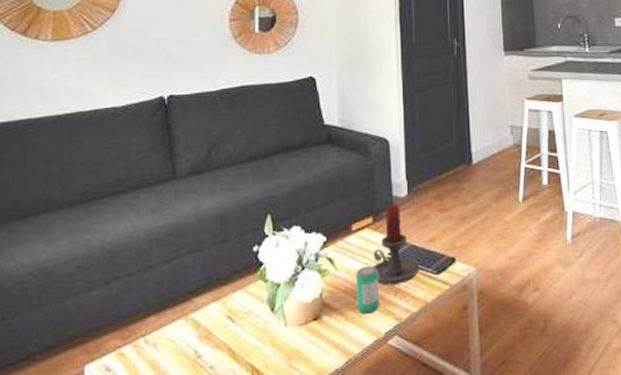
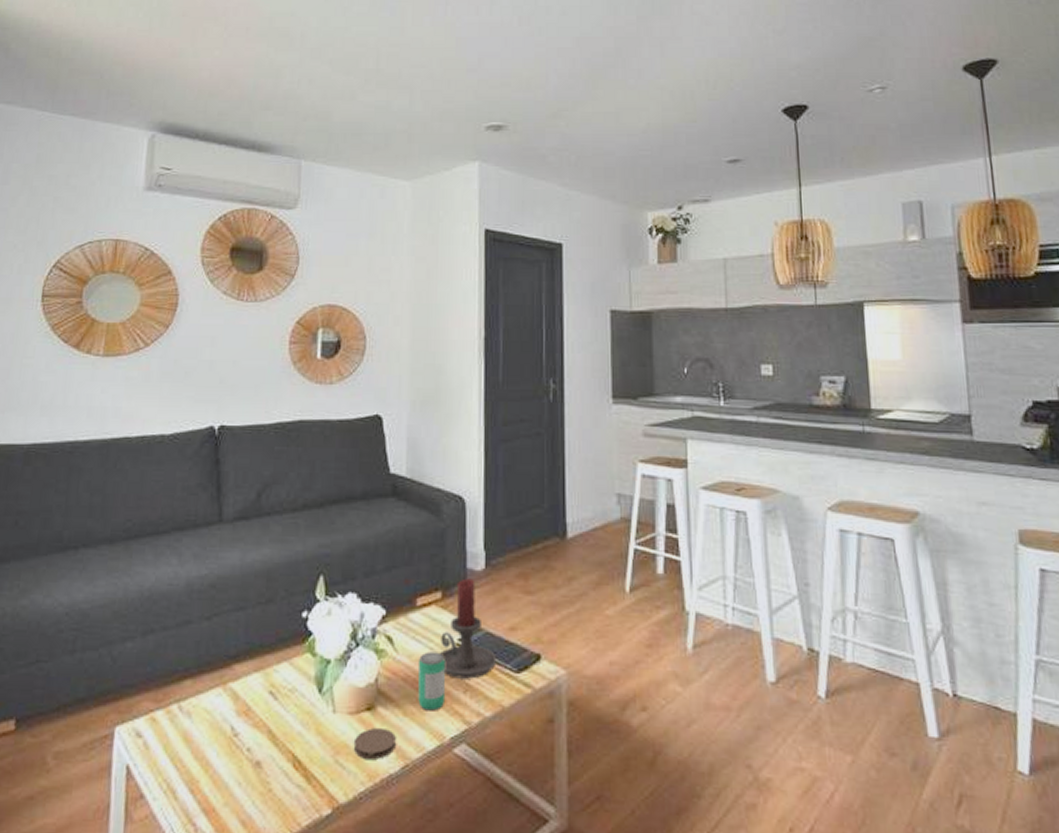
coaster: none [303,332,340,361] -> present [353,727,396,761]

